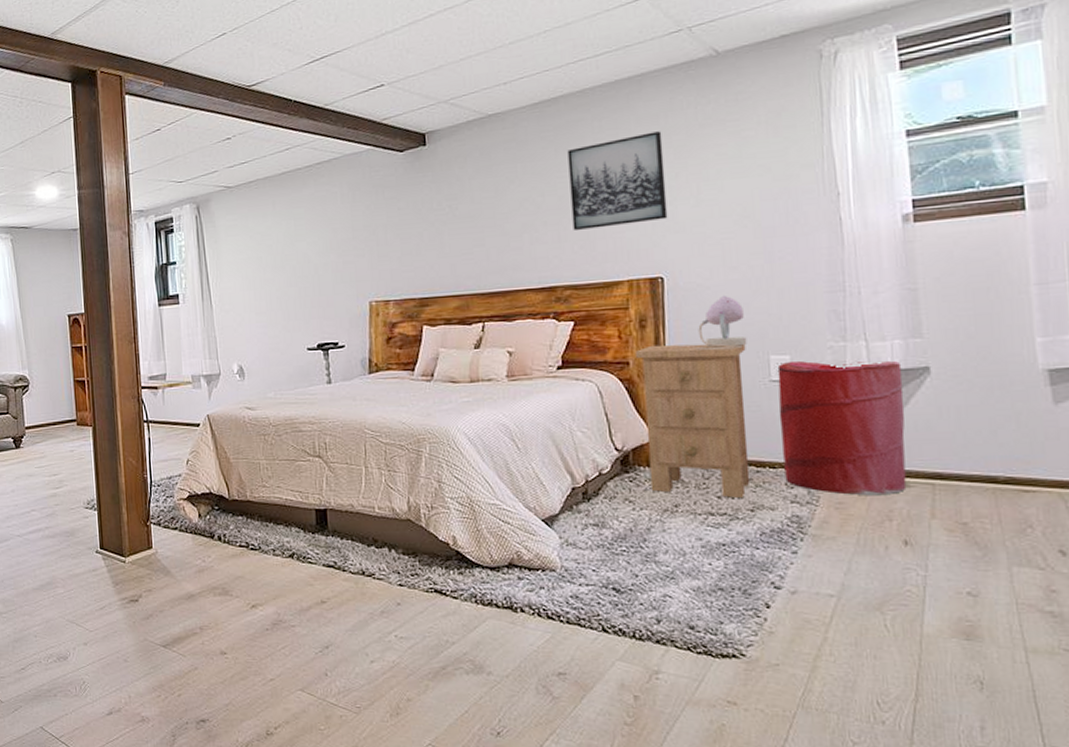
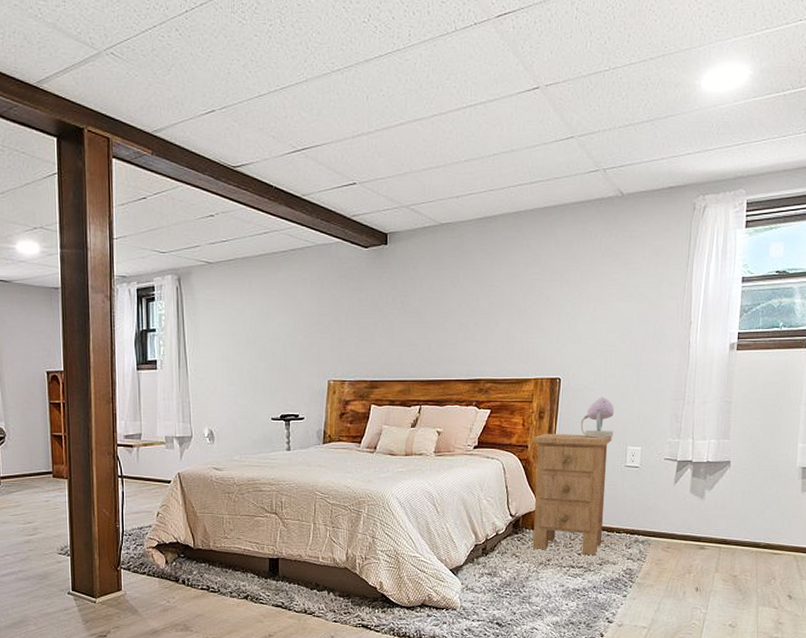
wall art: present [567,131,668,231] -> none [498,256,574,334]
laundry hamper: present [777,360,907,495] -> none [626,451,713,554]

